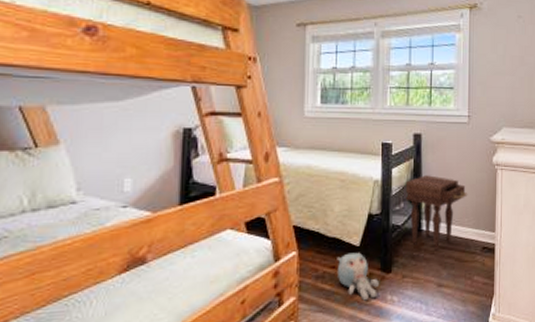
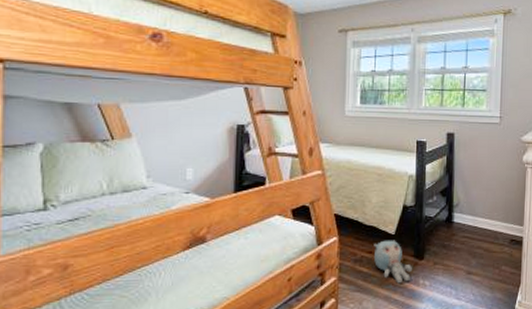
nightstand: present [406,175,468,252] -> none [439,172,498,242]

